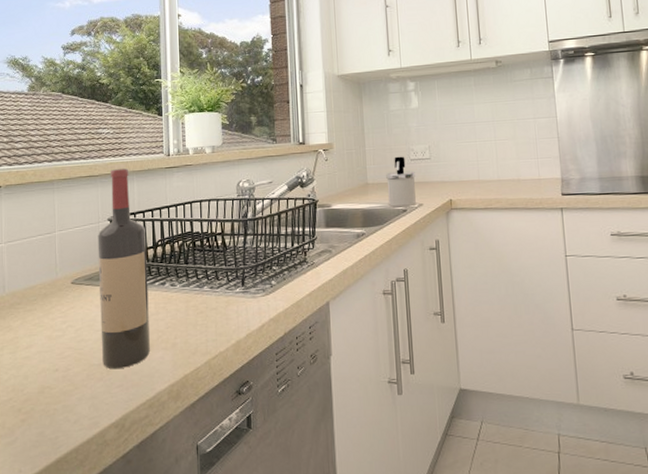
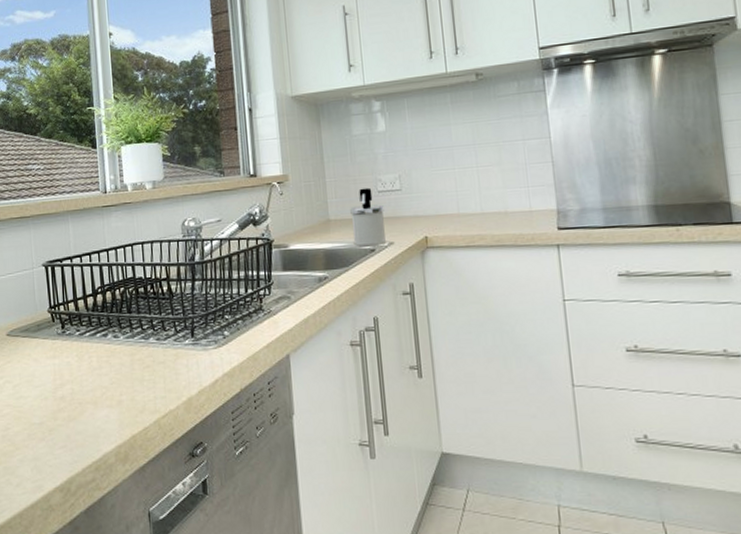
wine bottle: present [97,168,151,370] -> none [32,208,95,429]

